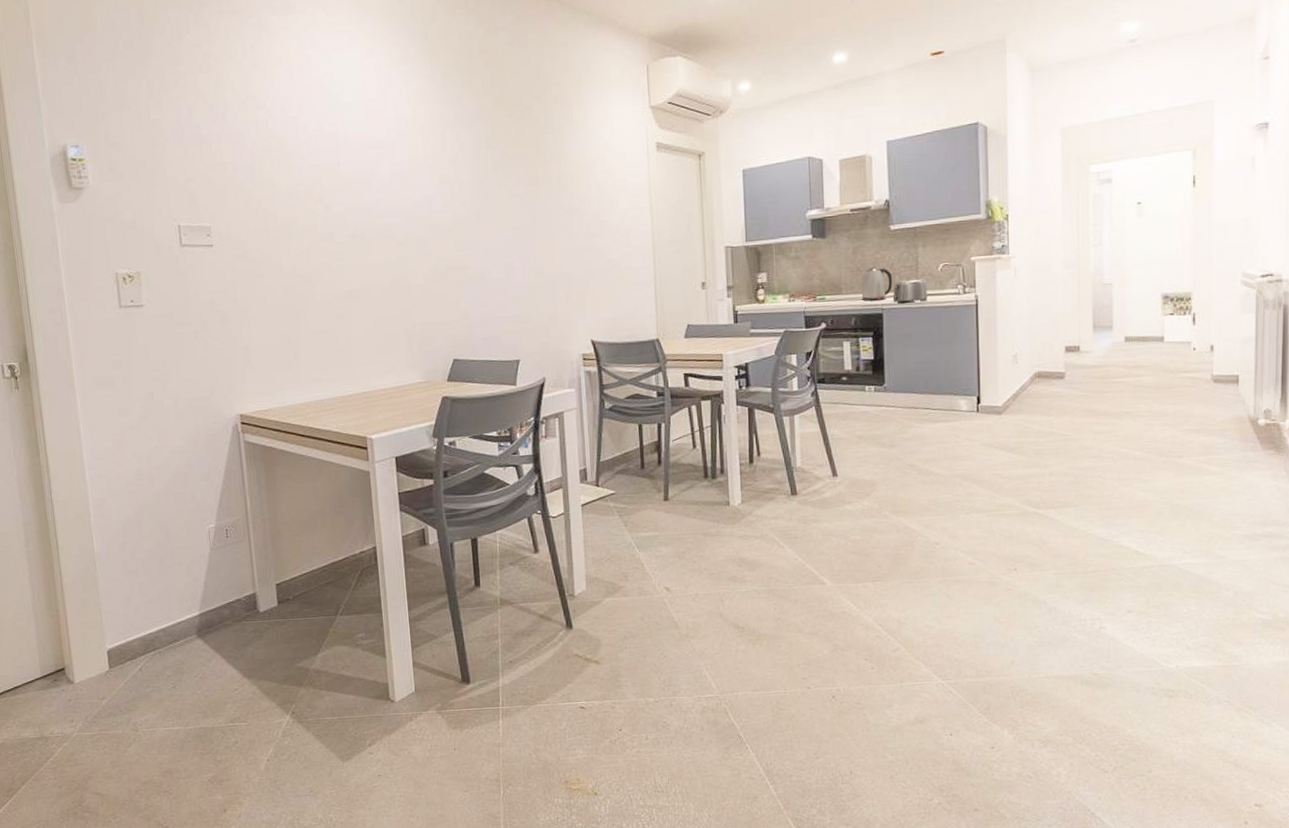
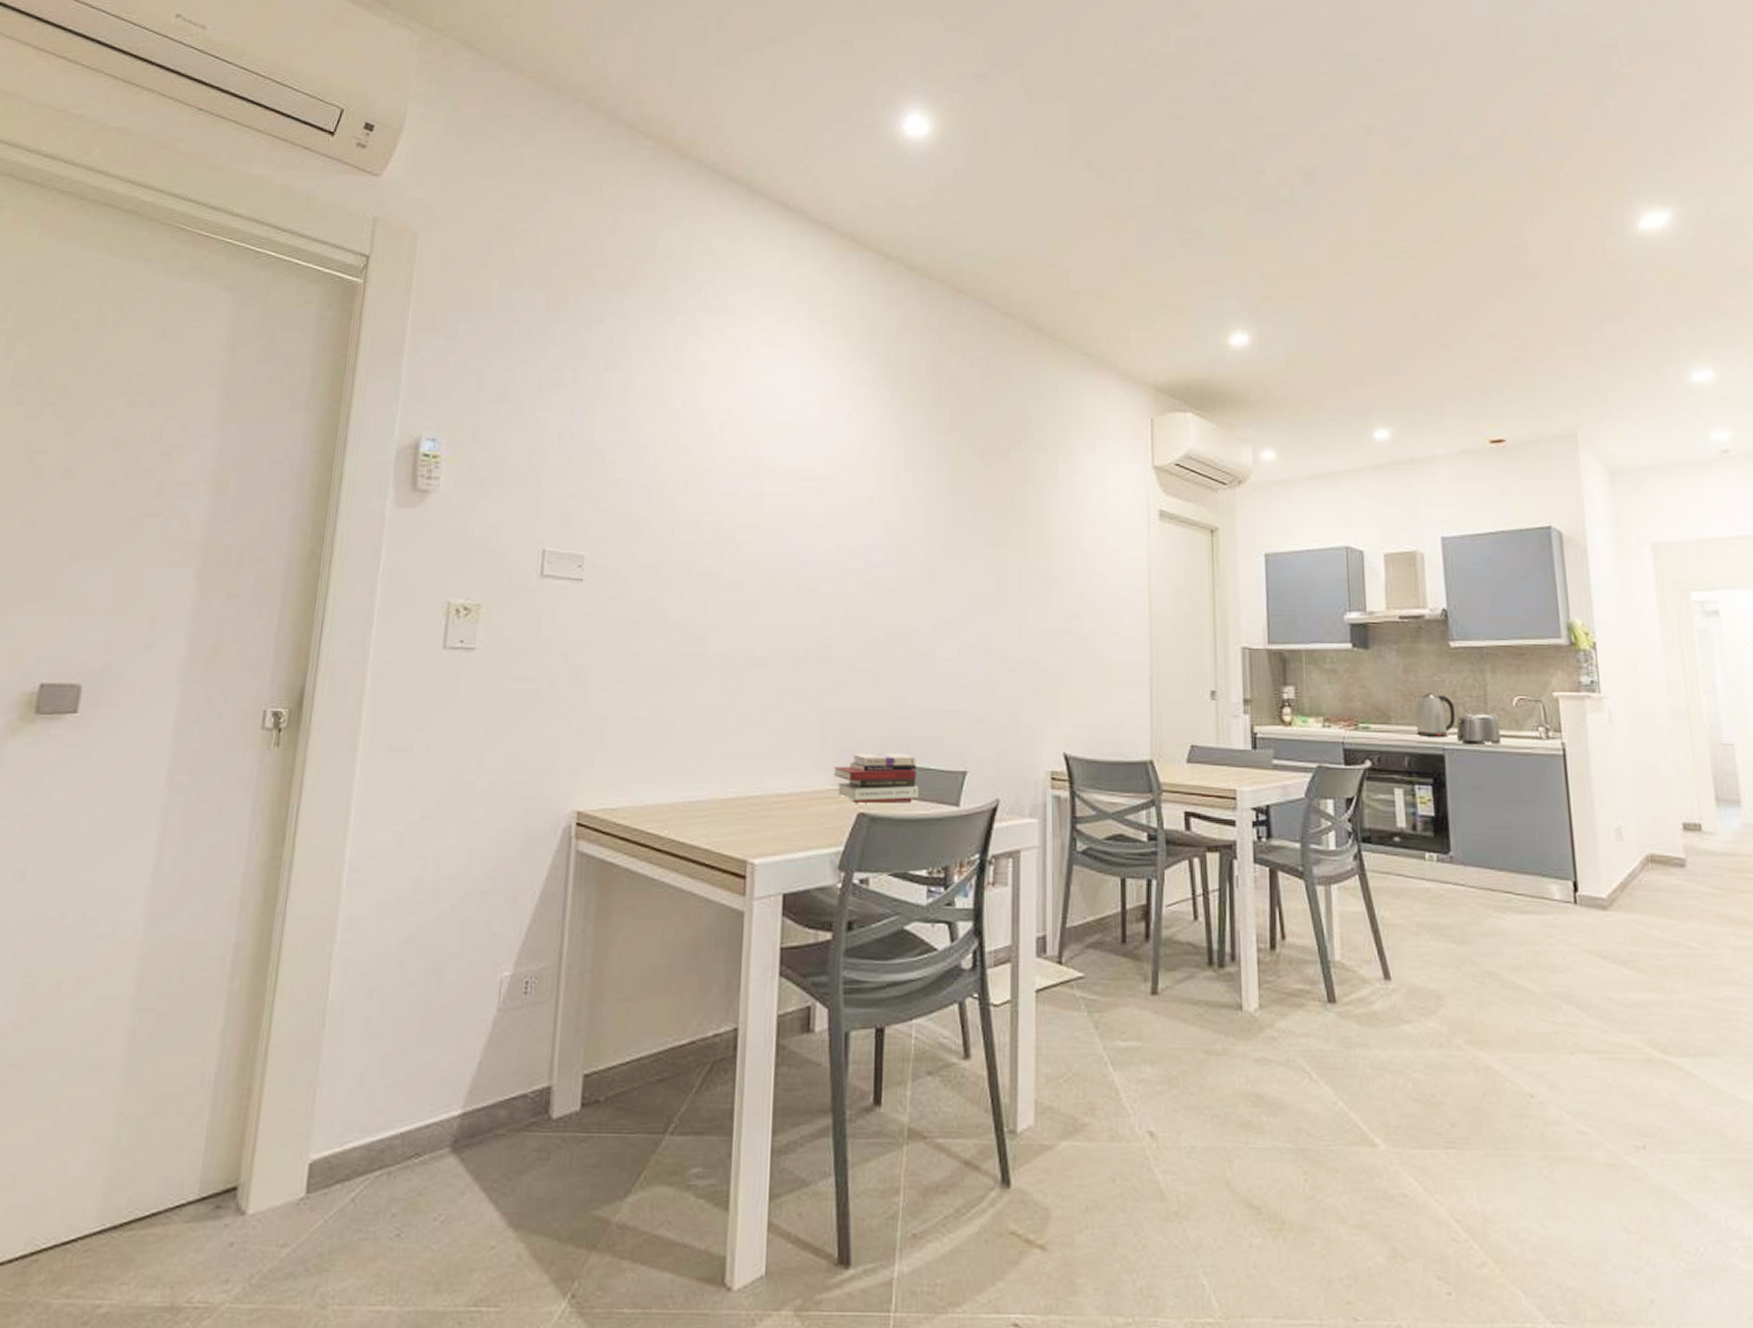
books: none [421,351,486,390] -> present [834,753,919,803]

